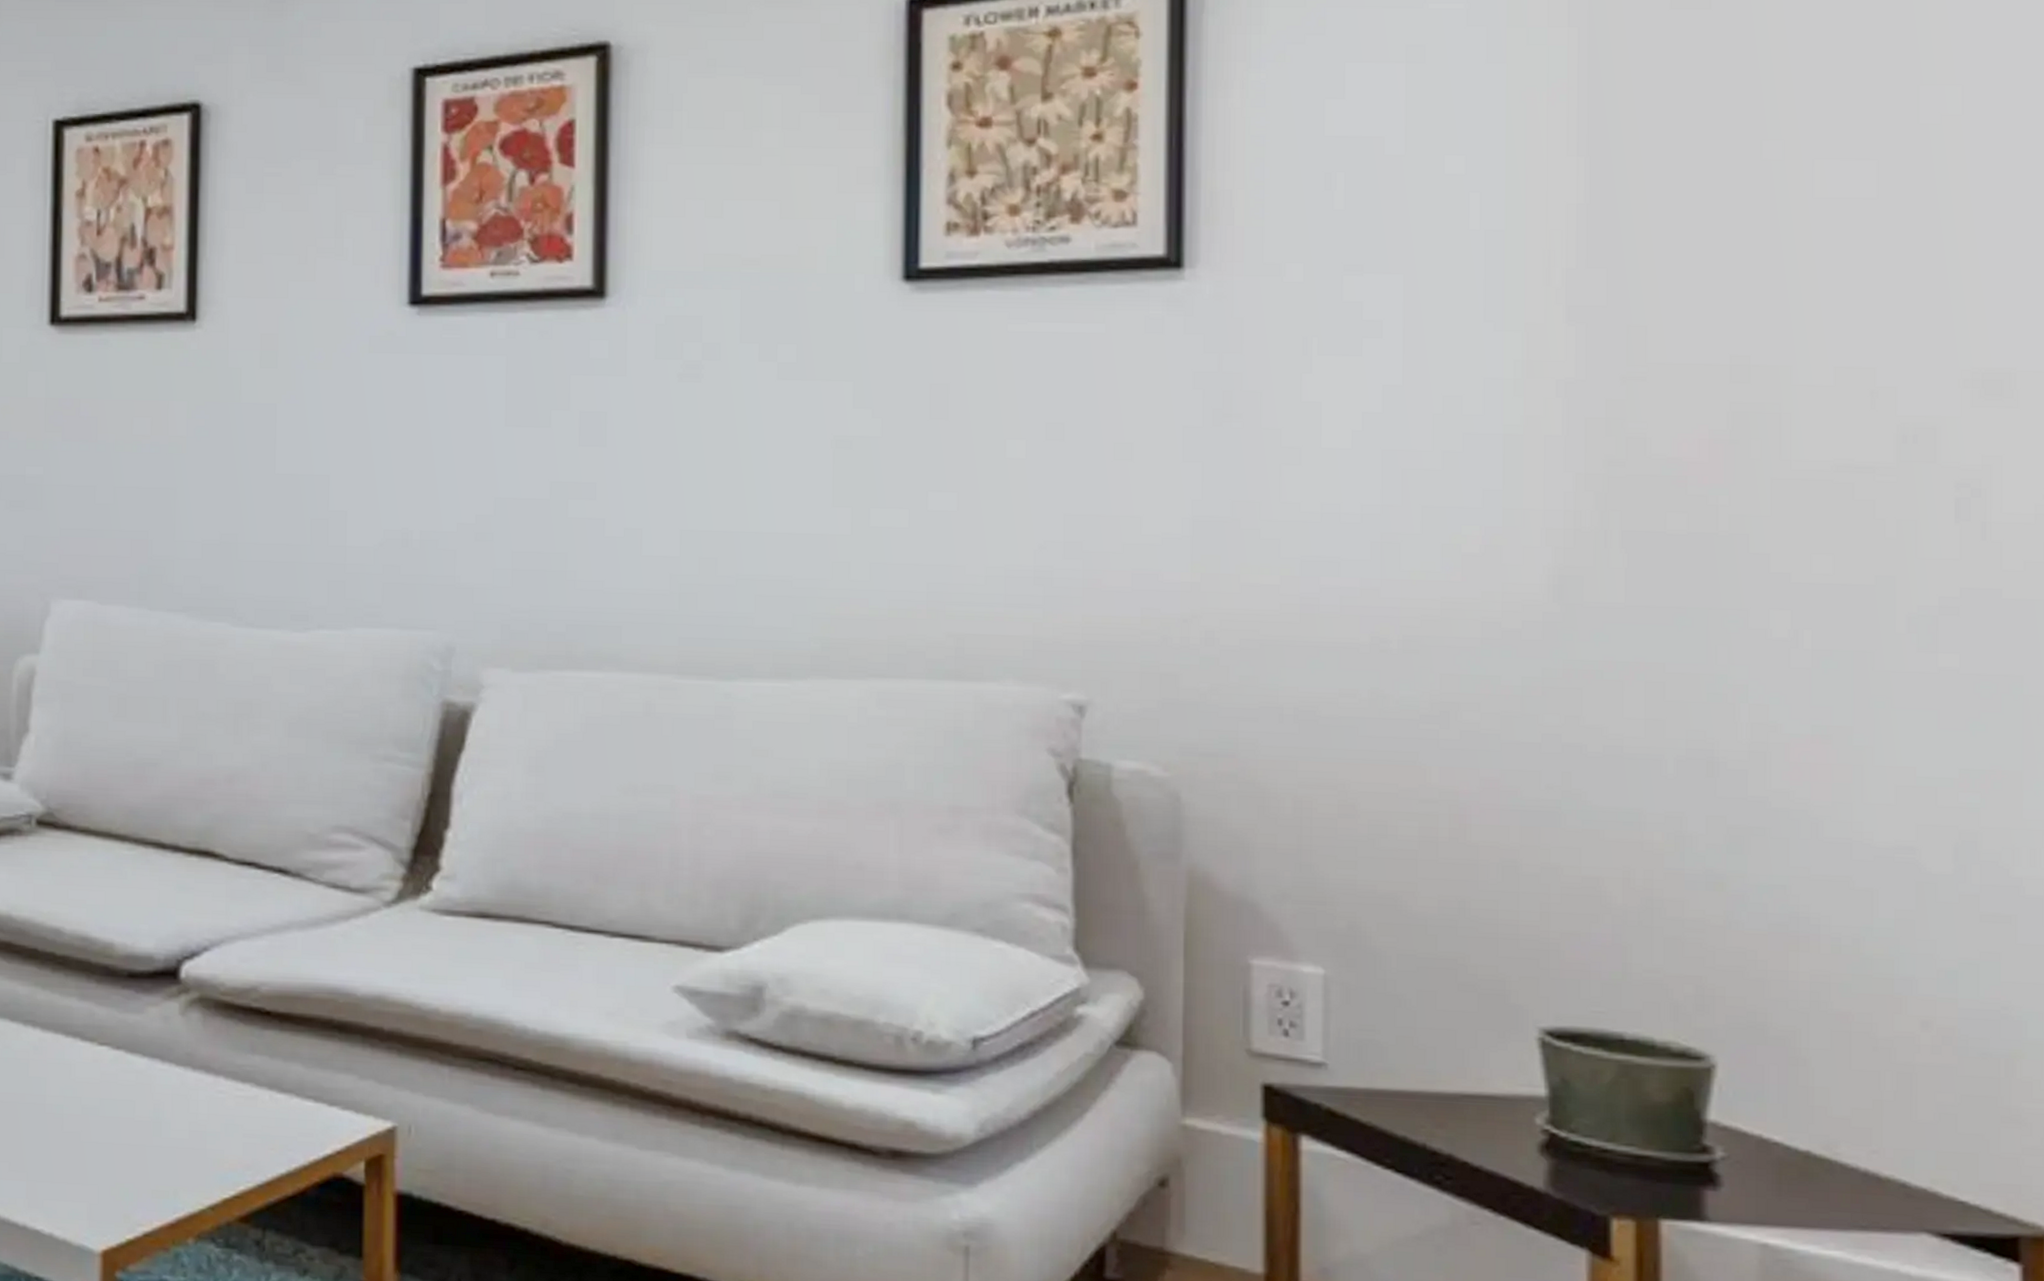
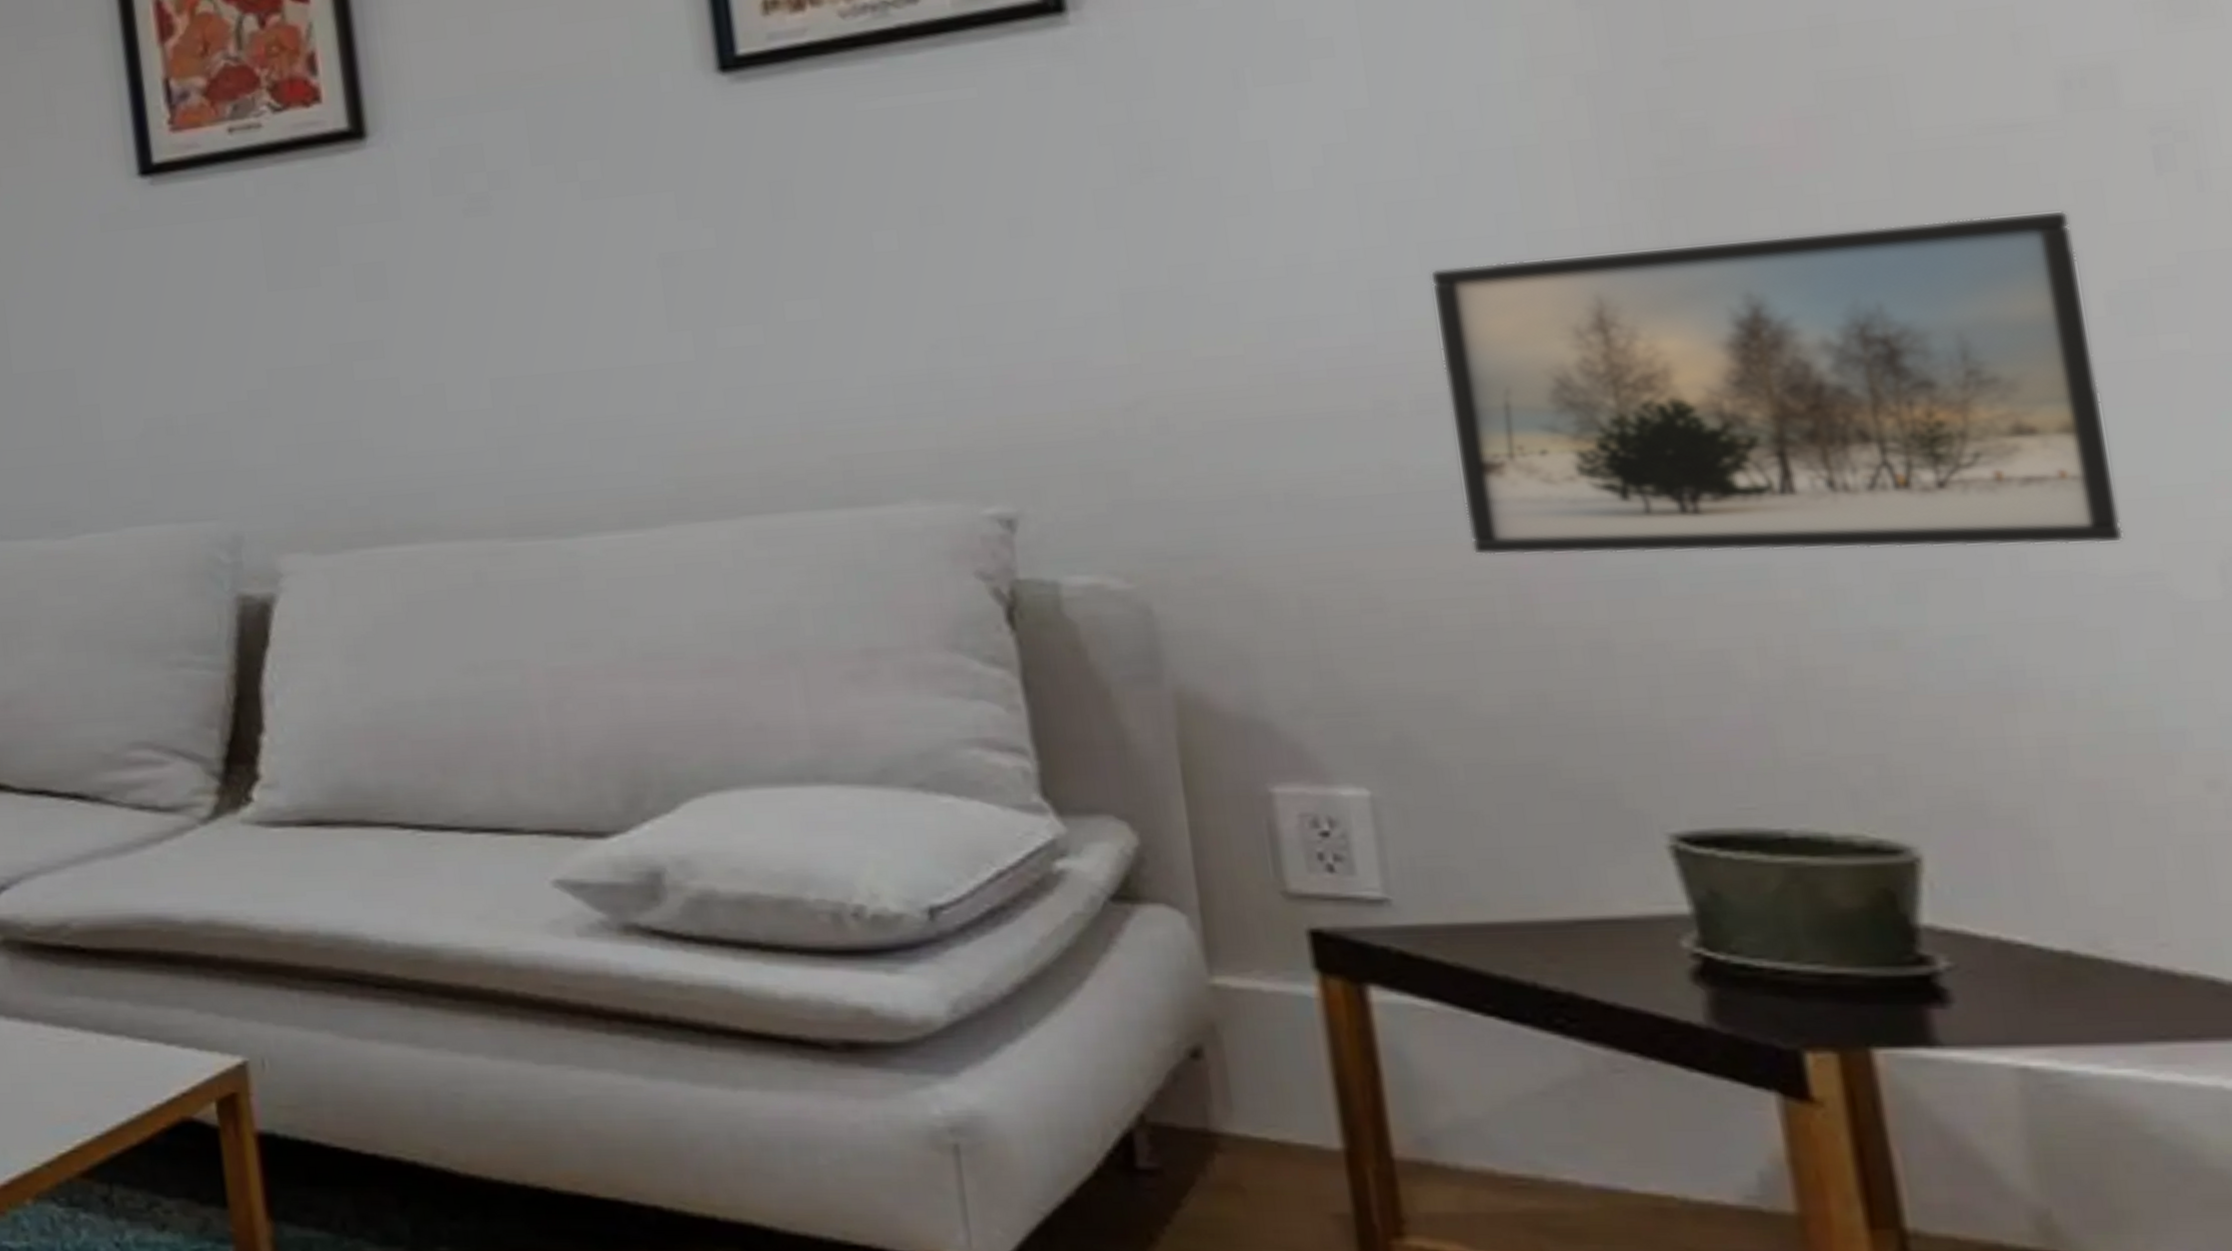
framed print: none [1427,530,1893,820] -> present [1429,211,2124,555]

